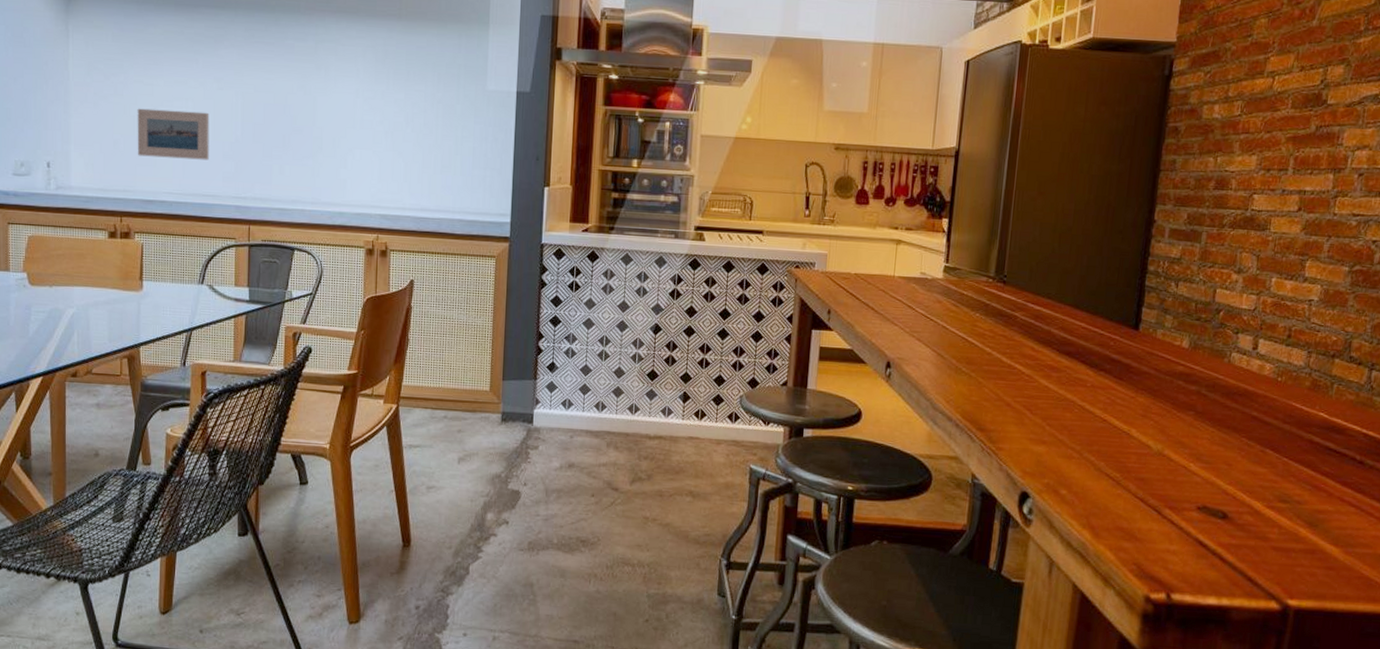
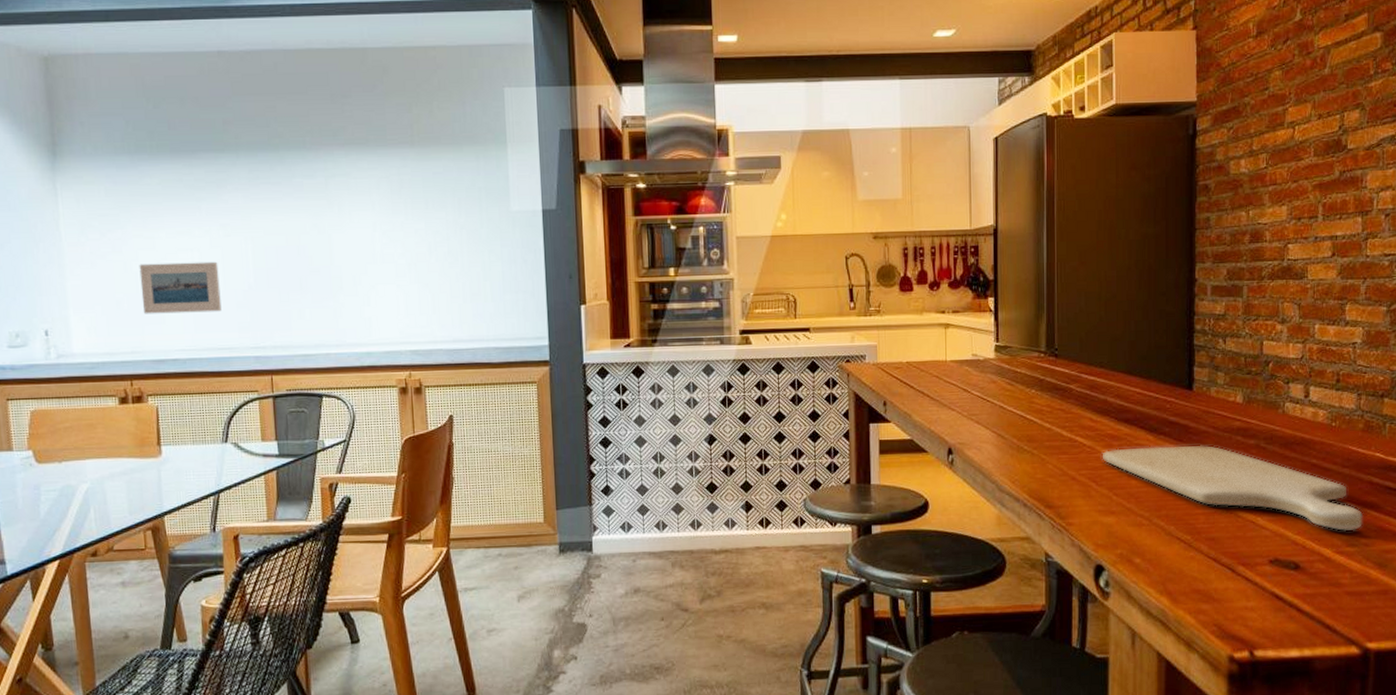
chopping board: none [1039,380,1299,488] -> present [1102,445,1363,532]

